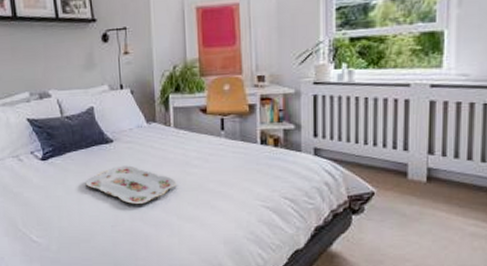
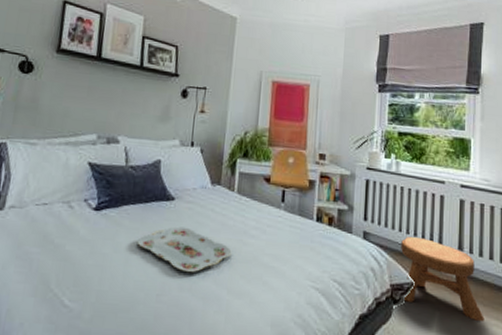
stool: none [358,147,460,222] -> present [401,237,484,321]

